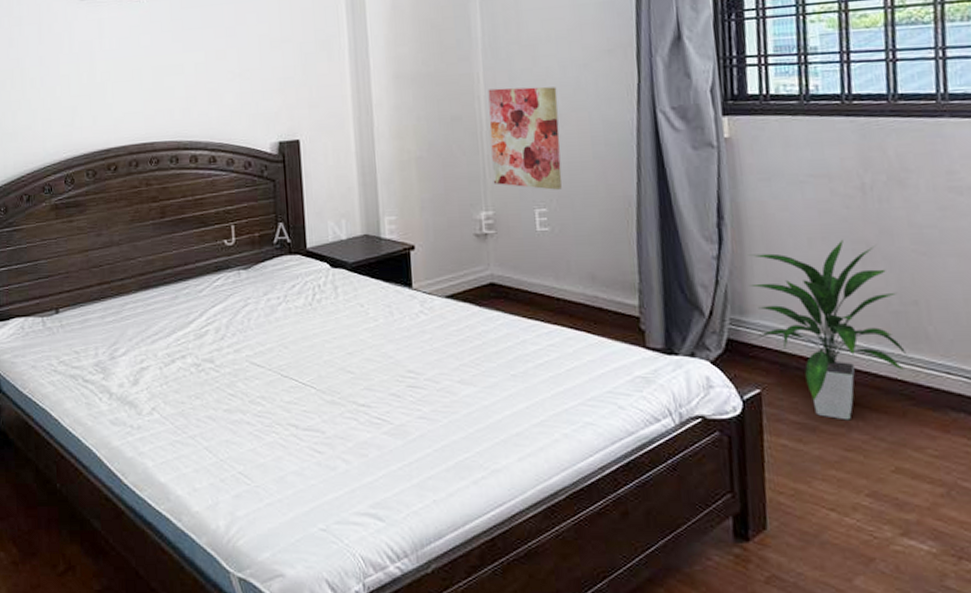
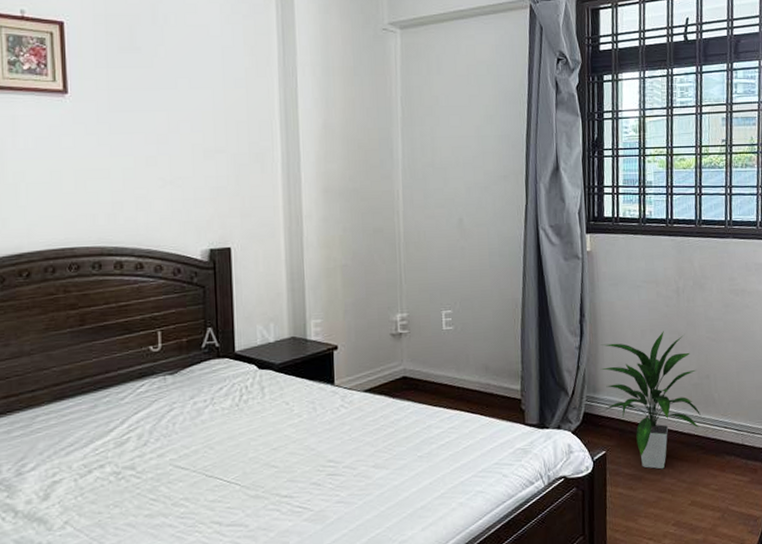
wall art: present [488,87,562,190] -> none [406,204,465,294]

